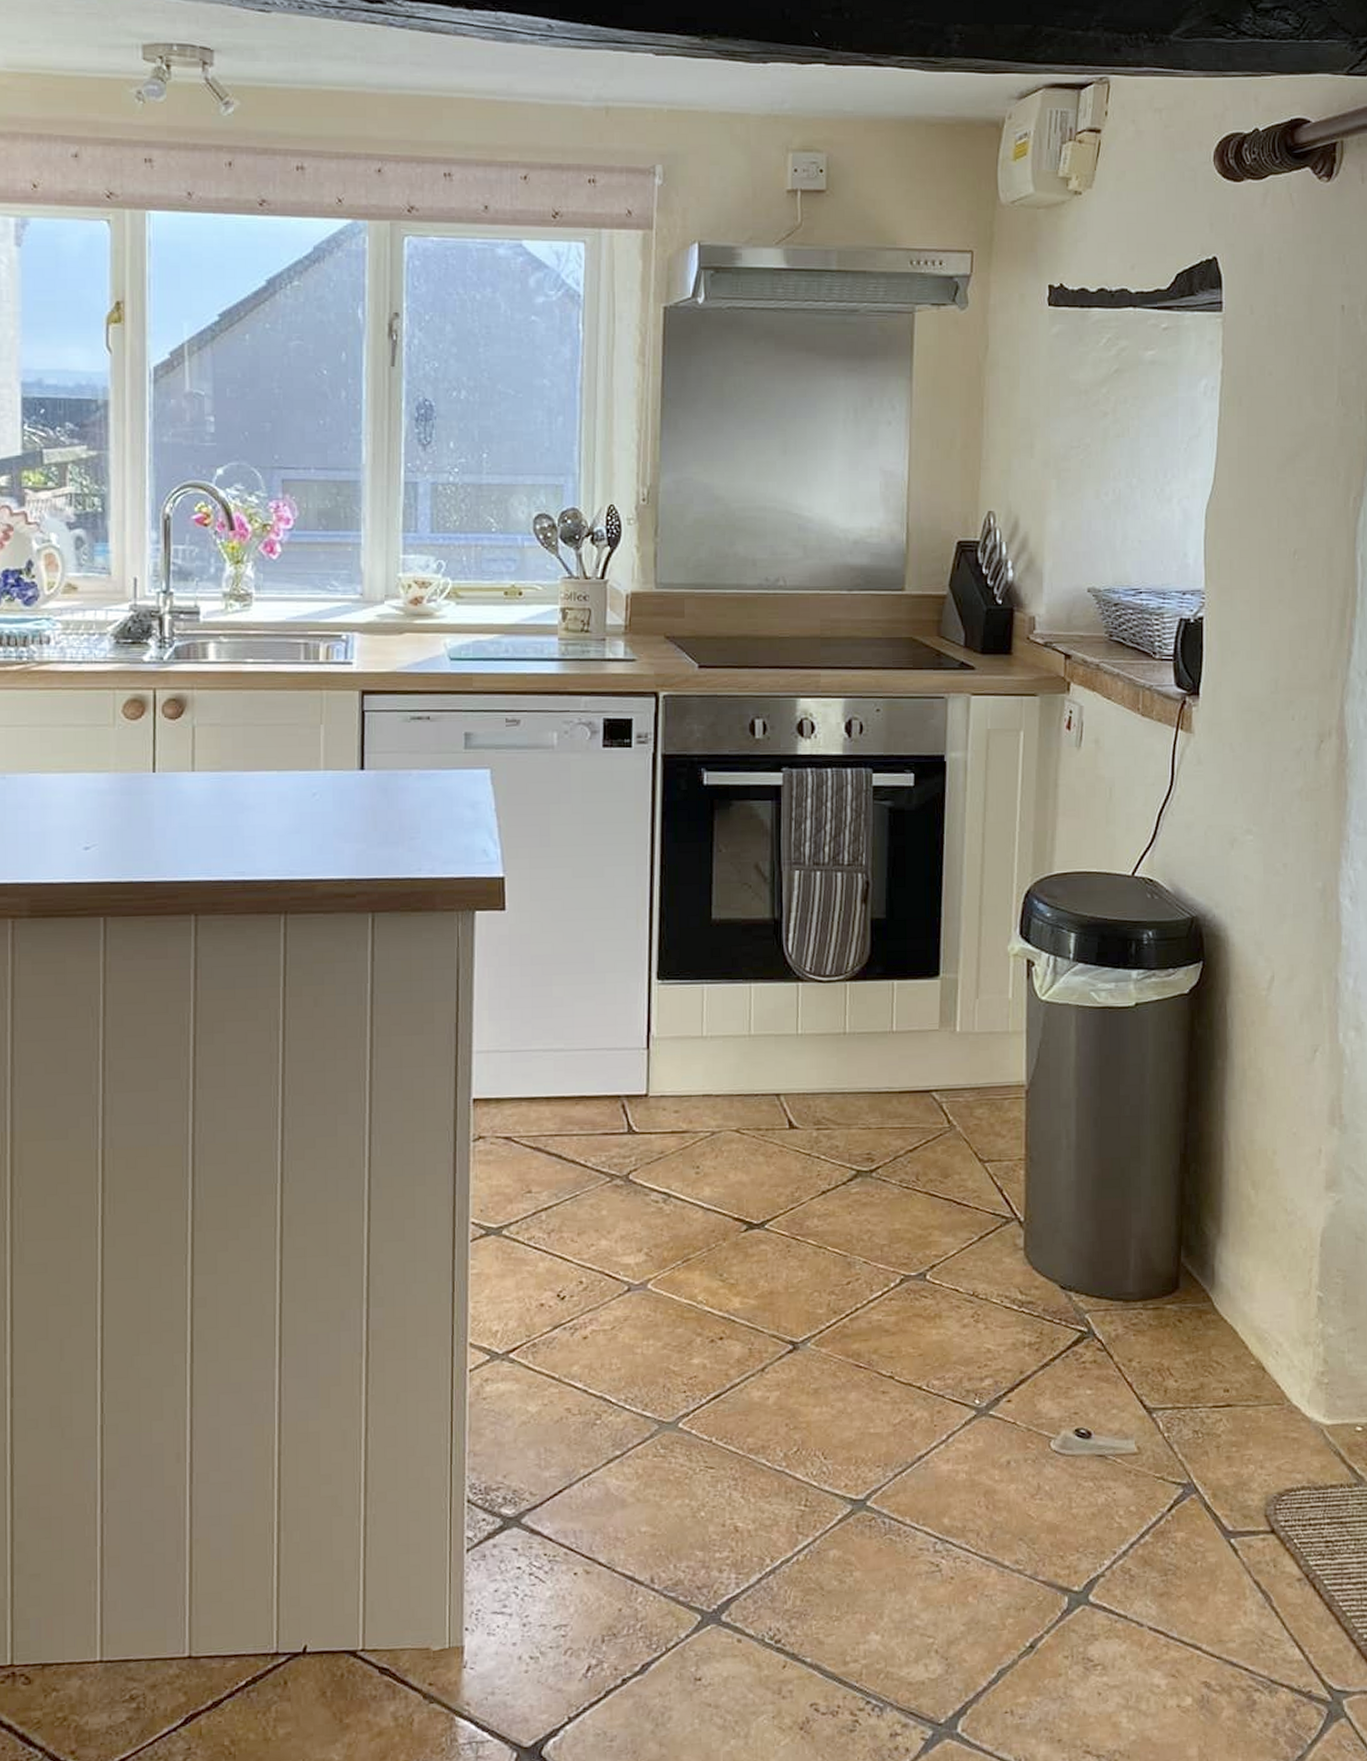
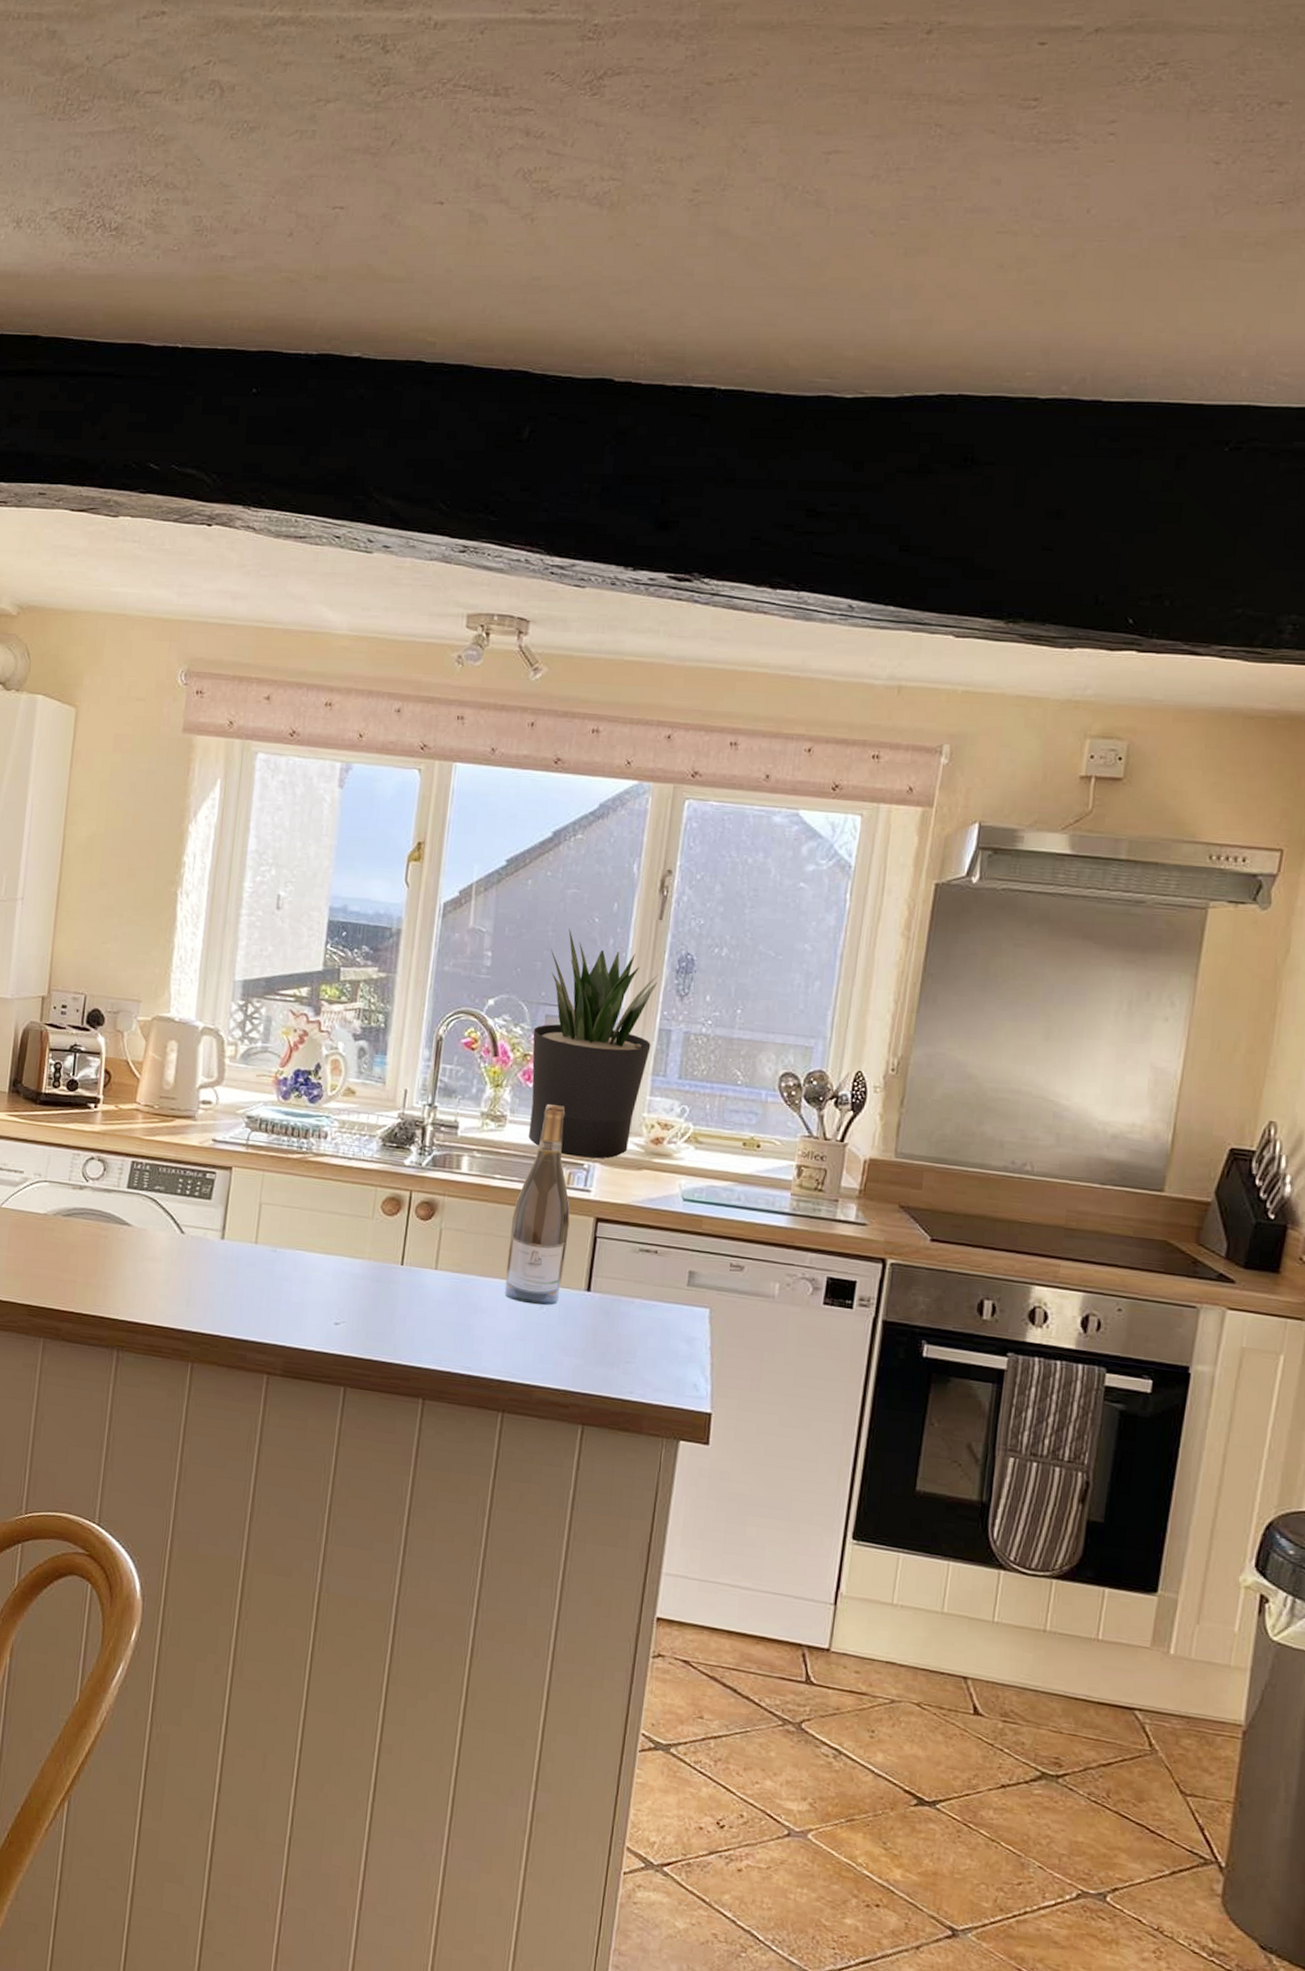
planter: none [270,384,398,628] -> present [529,929,659,1159]
wine bottle: none [270,574,334,793] -> present [504,1103,570,1306]

